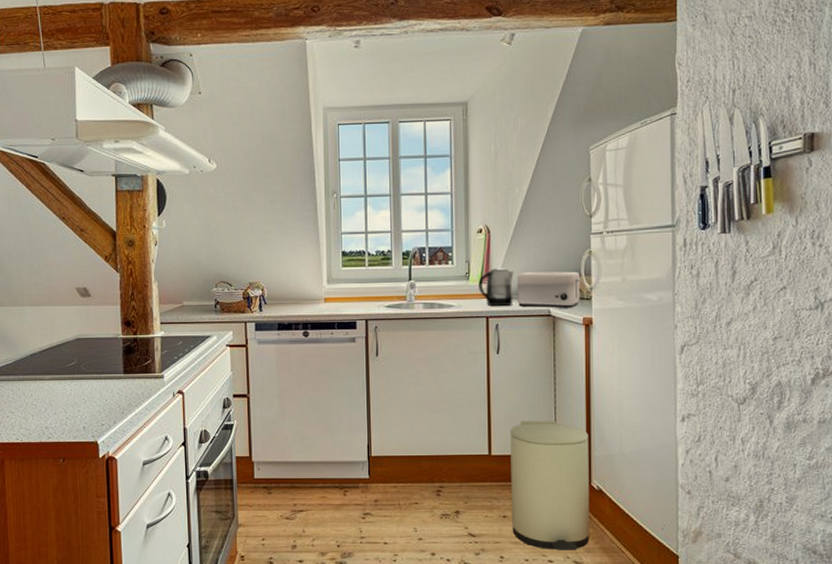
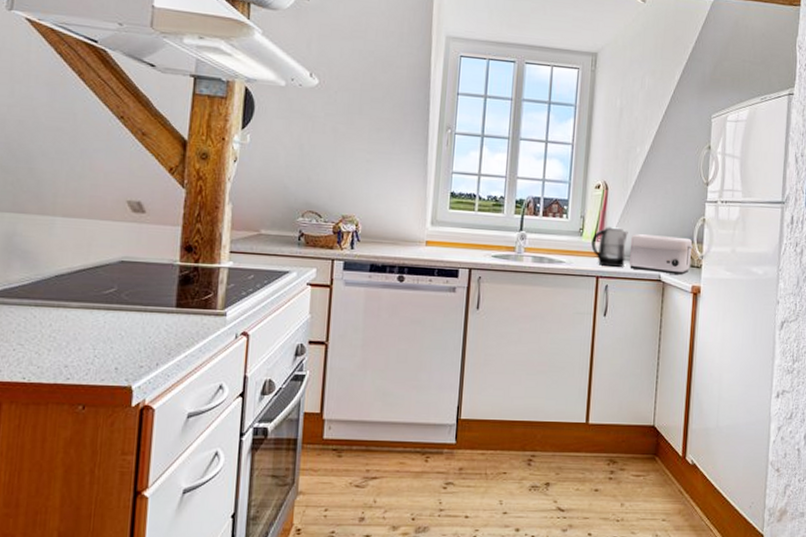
pedal bin: present [510,420,590,550] -> none [603,389,688,528]

